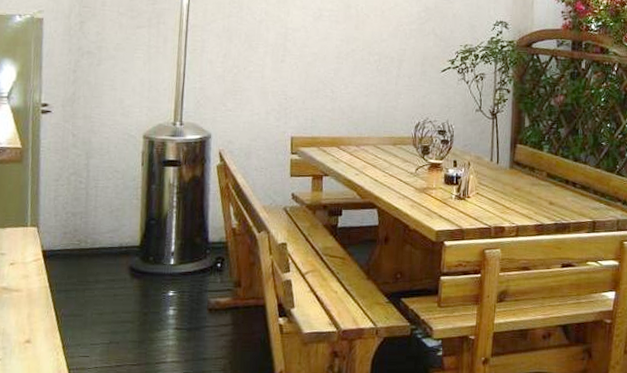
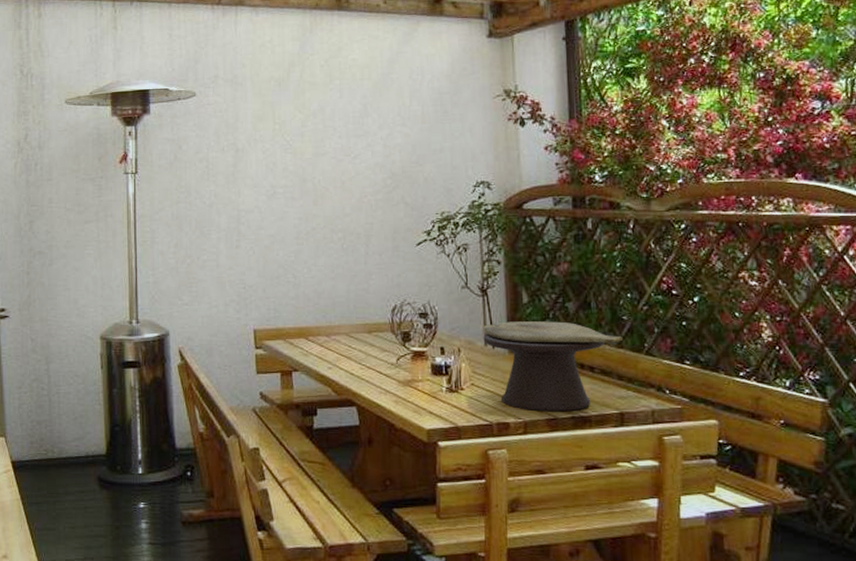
decorative bowl: none [490,141,601,219] -> present [483,321,624,412]

